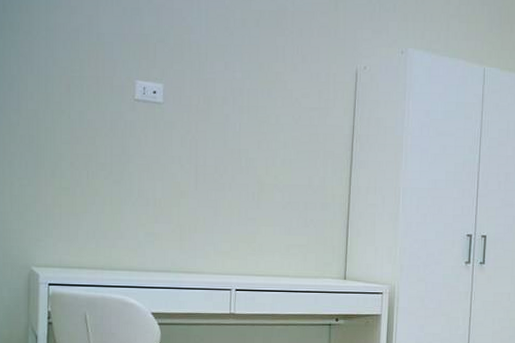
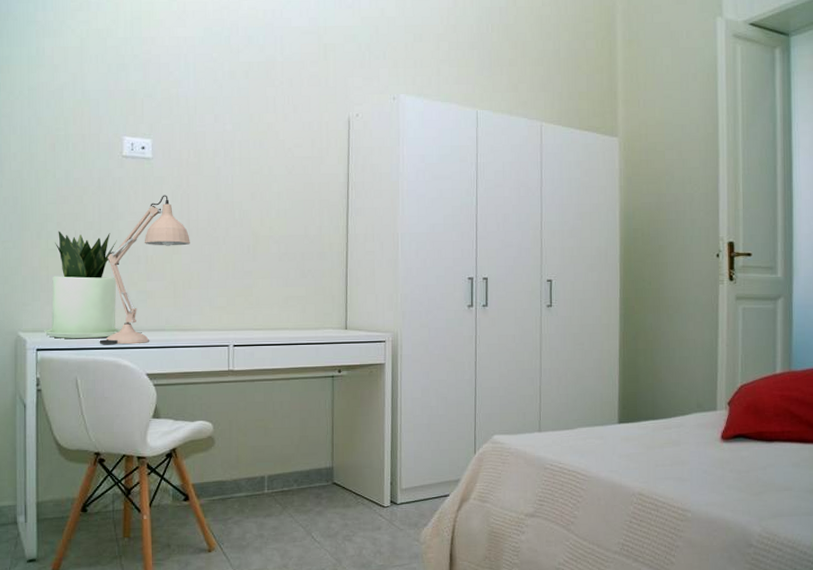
planter: none [56,170,129,277] -> present [44,231,121,339]
desk lamp: none [107,139,197,284] -> present [99,195,190,345]

